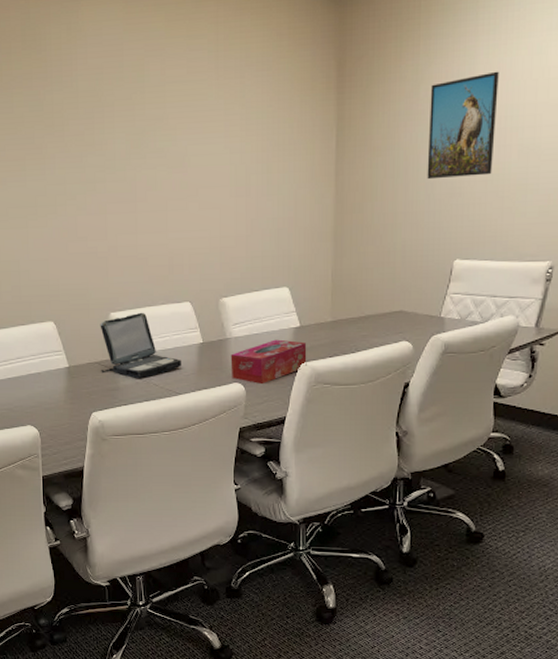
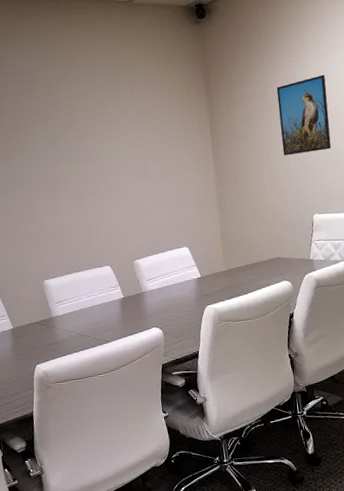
laptop: present [100,312,181,379] -> none [36,277,108,333]
tissue box: present [230,339,307,385] -> none [147,289,210,327]

